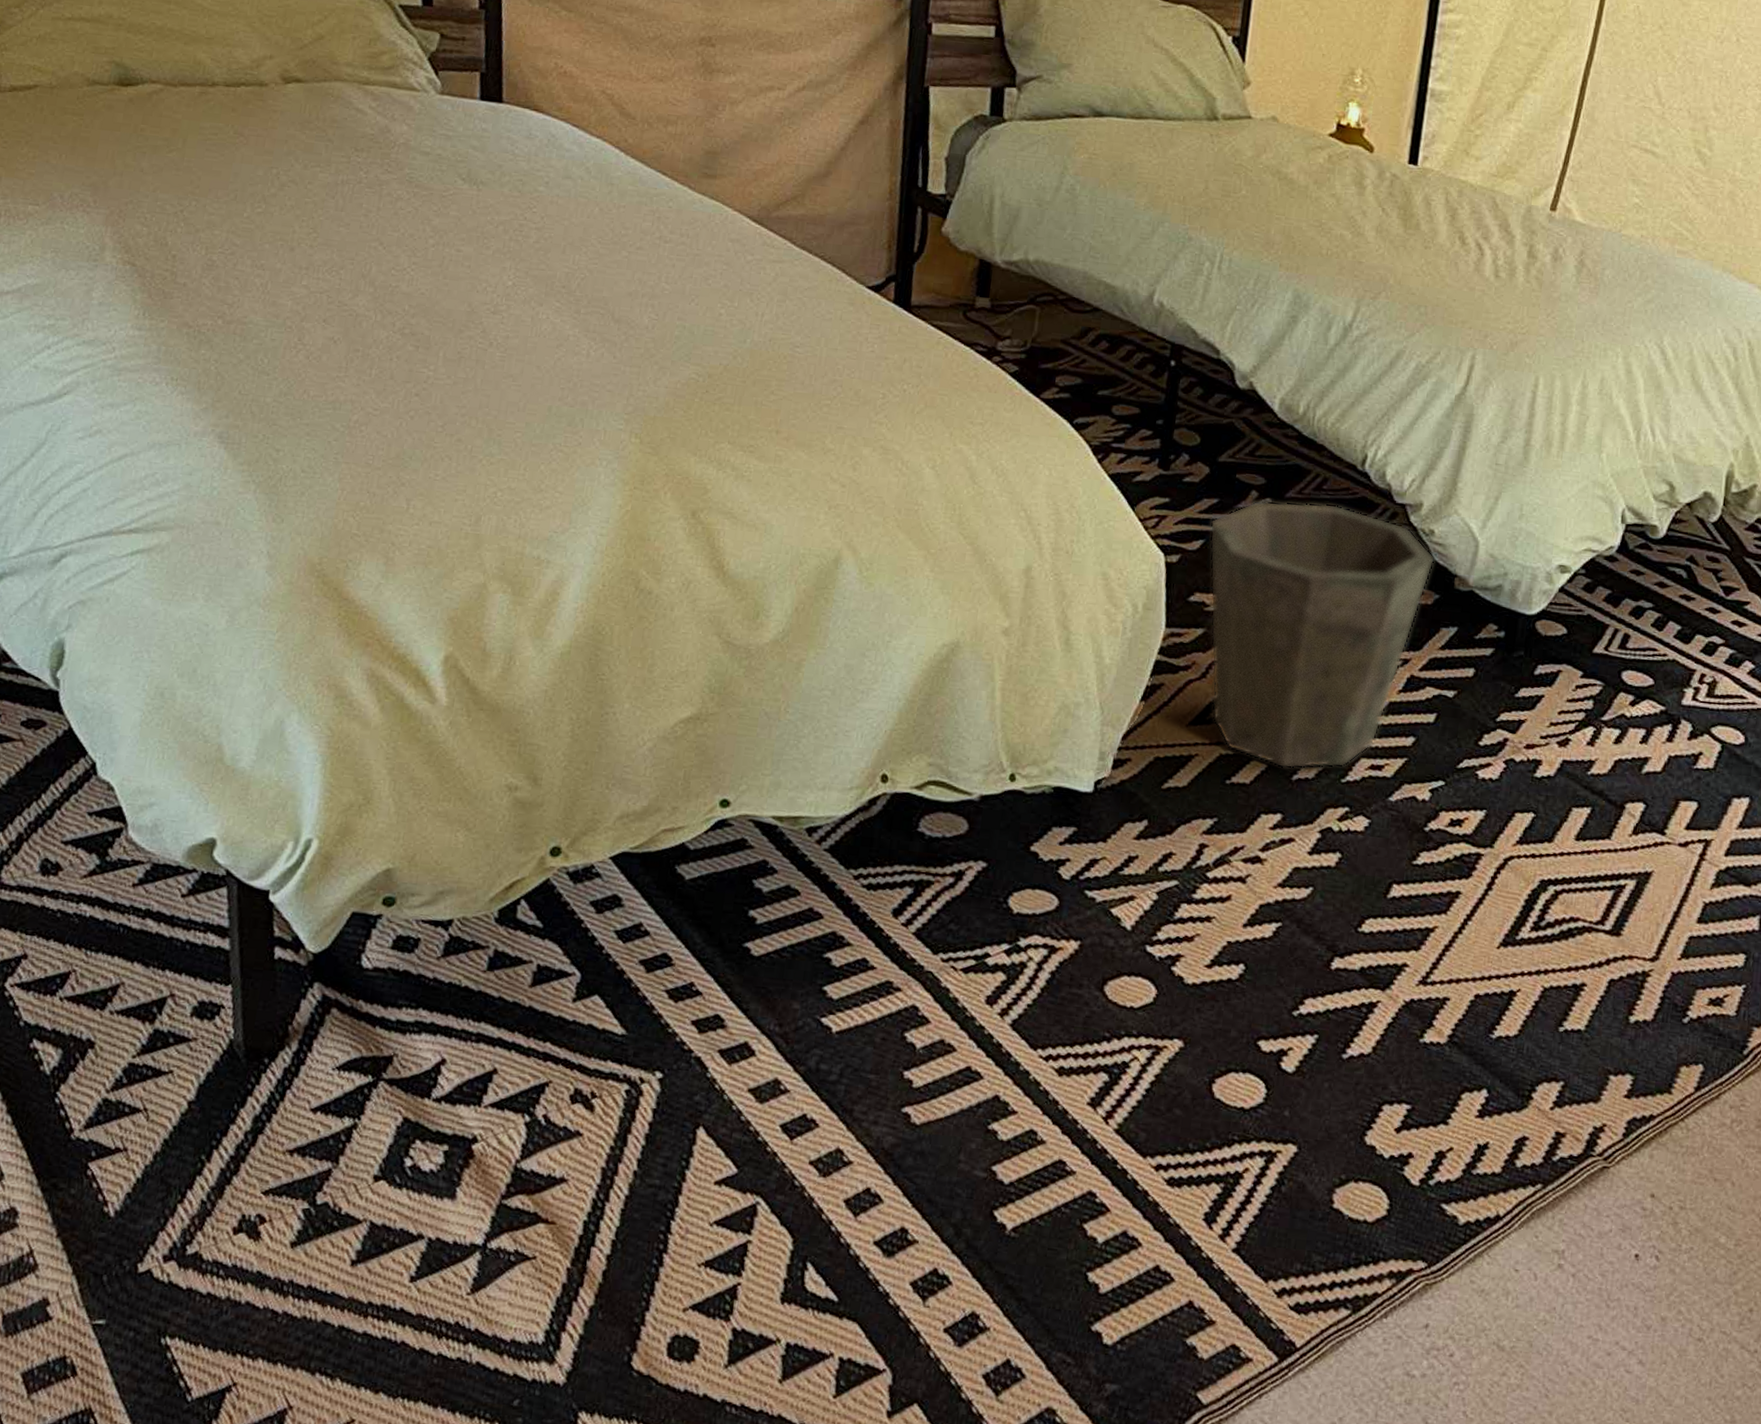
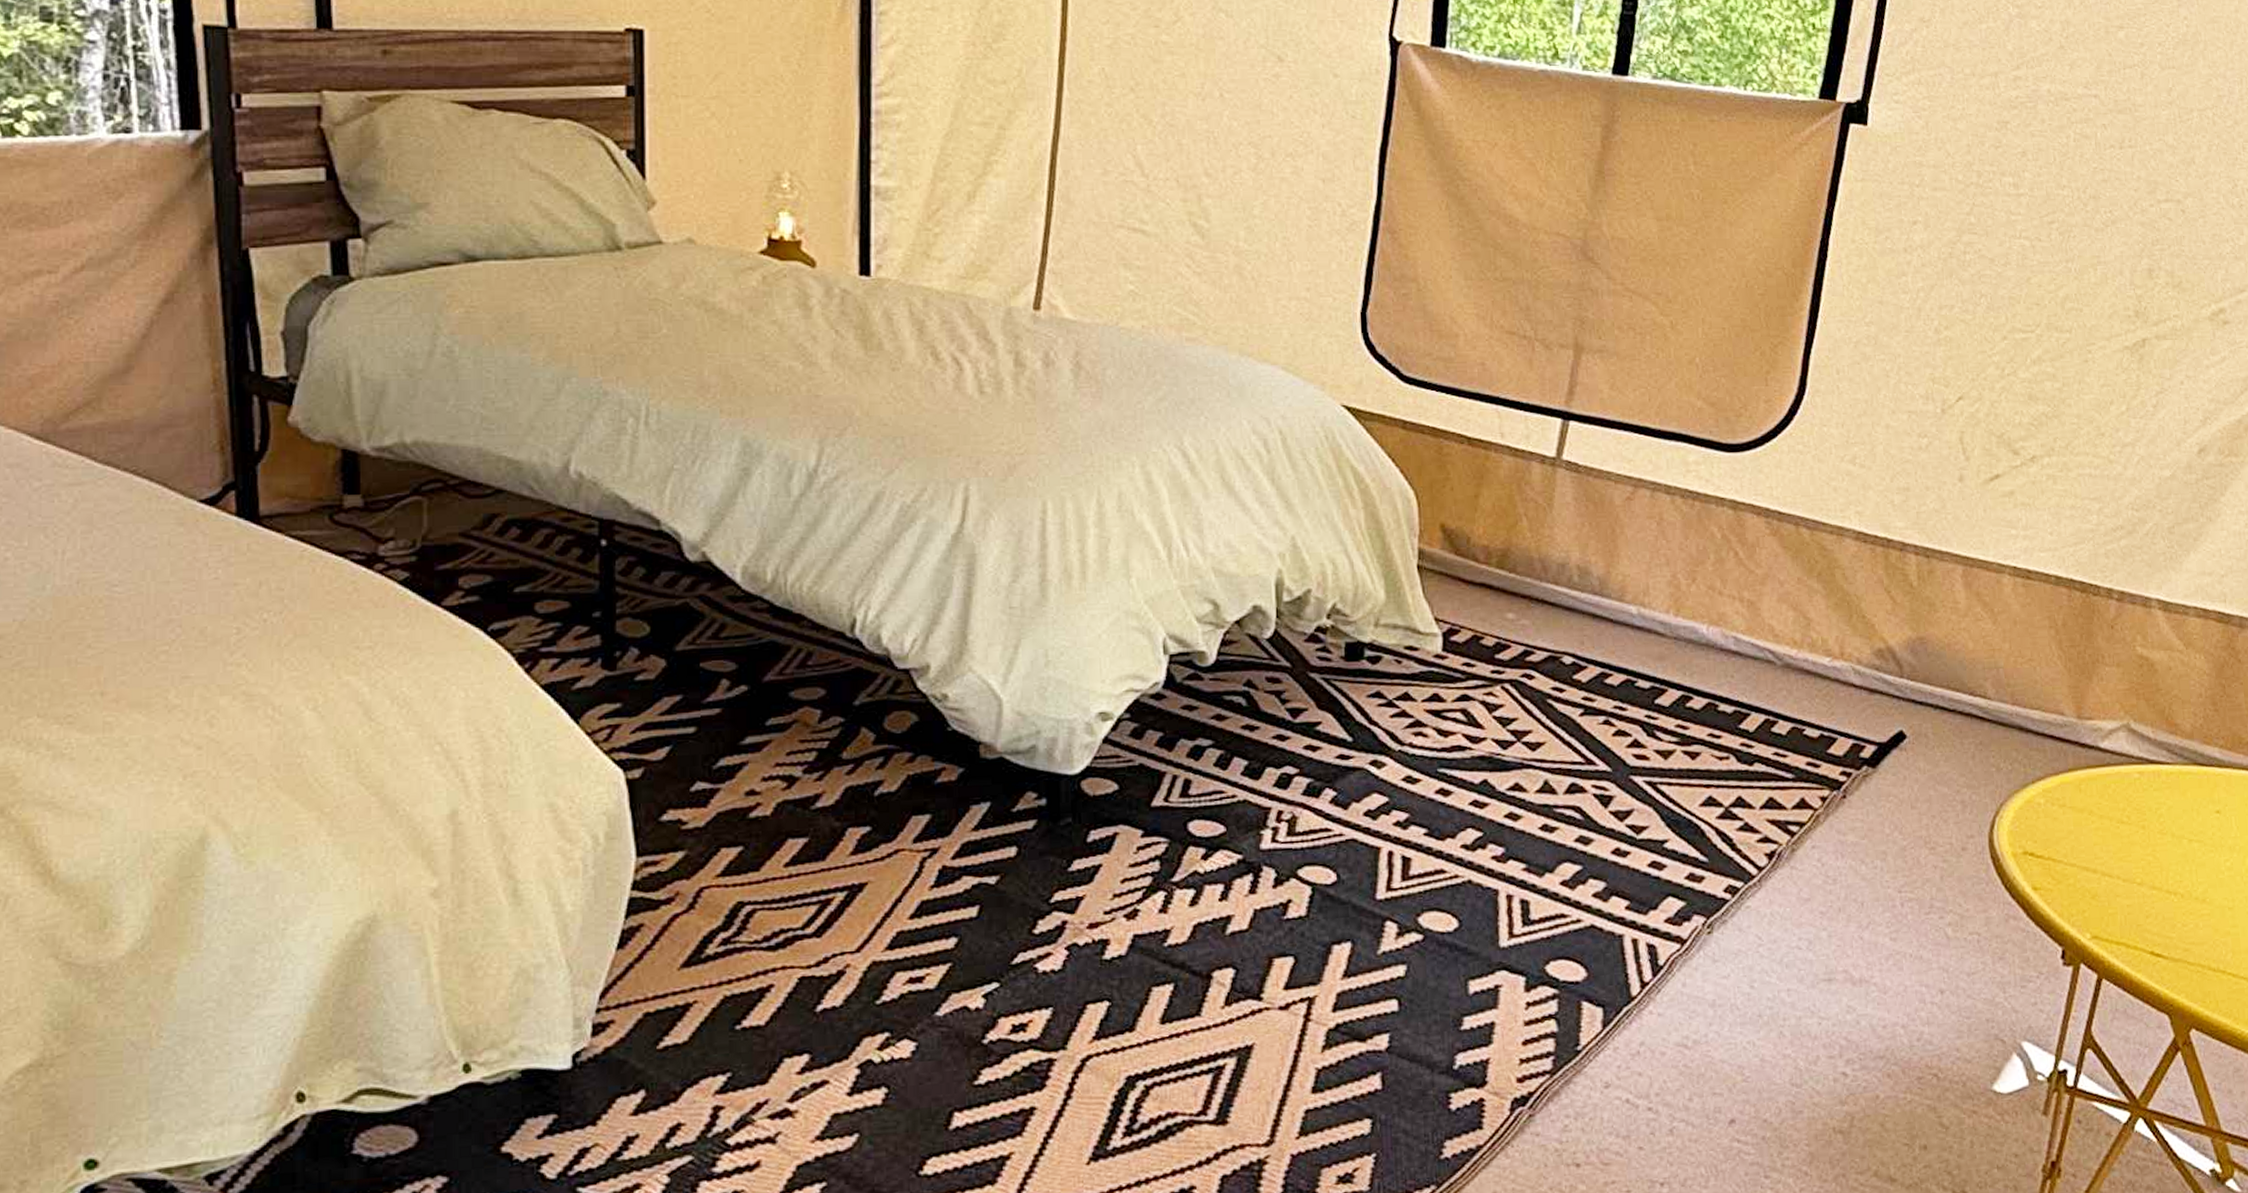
waste bin: present [1209,501,1435,769] -> none [675,681,953,1000]

